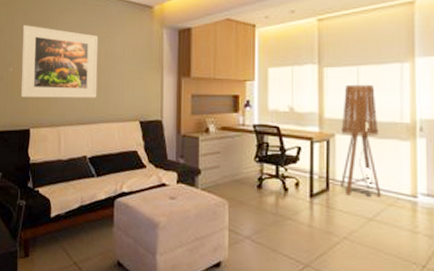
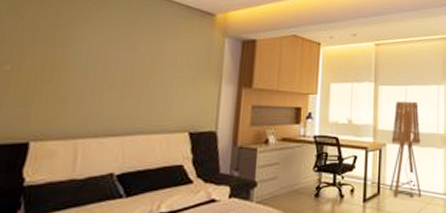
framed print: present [20,24,98,98] -> none [19,14,144,106]

